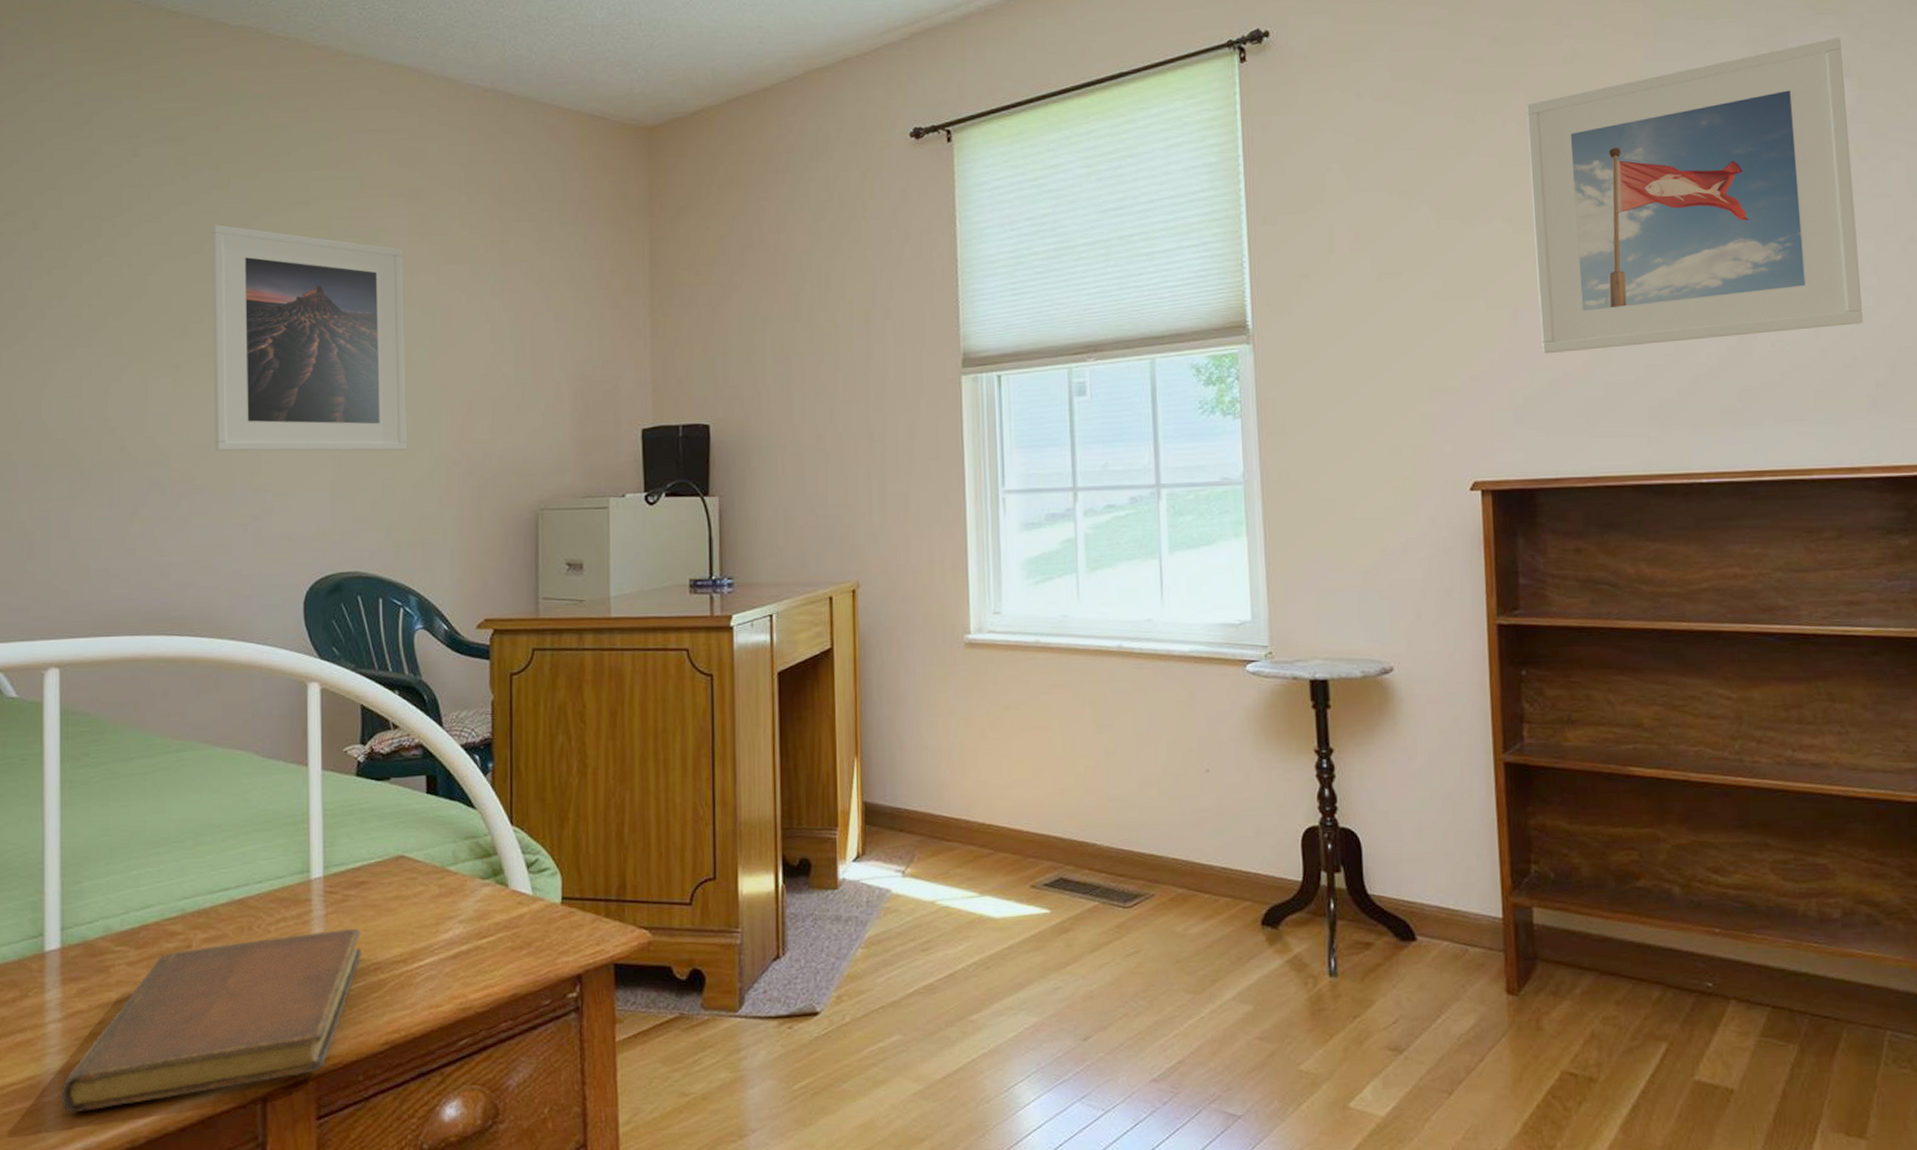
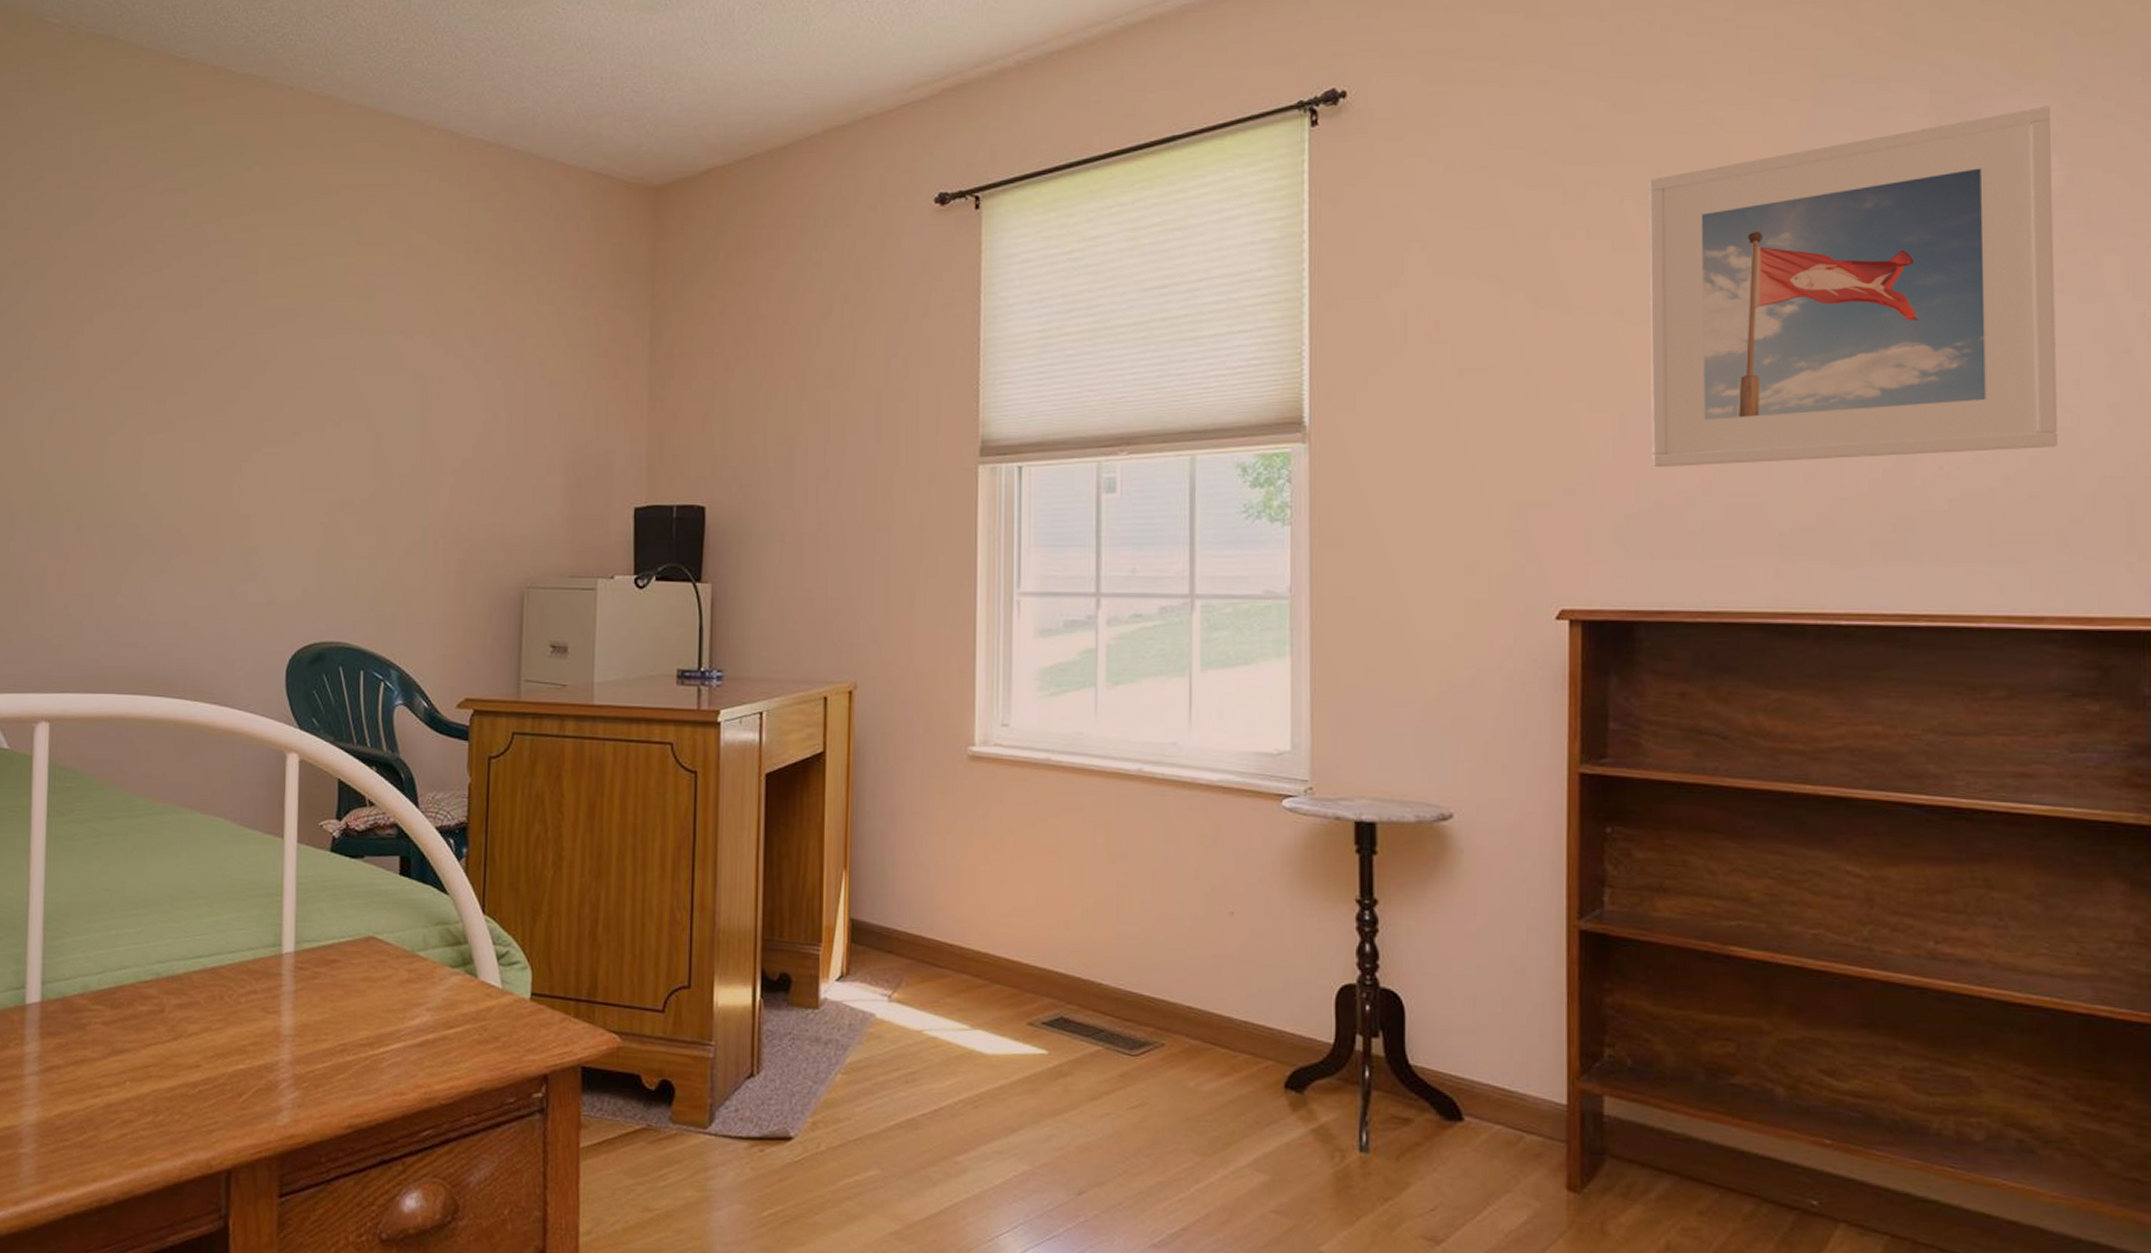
notebook: present [61,928,363,1113] -> none [36,1006,330,1167]
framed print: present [212,225,407,451] -> none [205,279,398,520]

